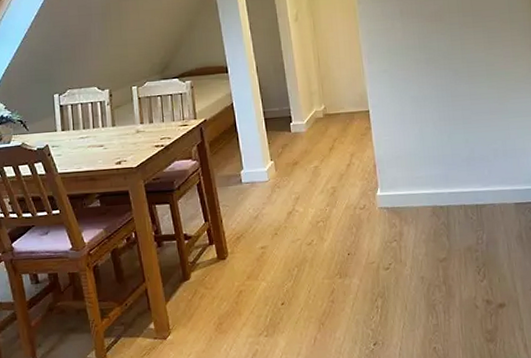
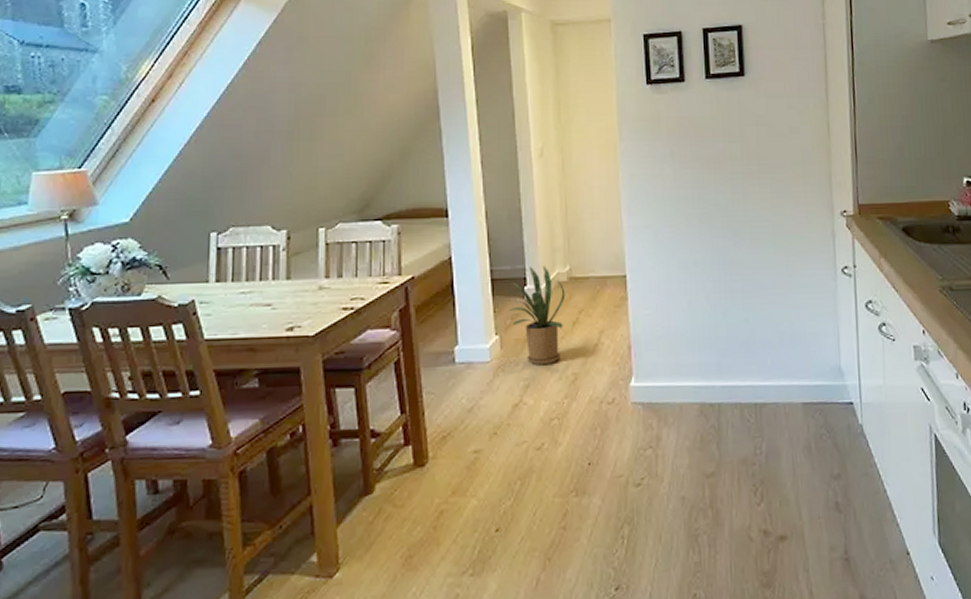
house plant: none [279,106,323,183] -> present [508,265,566,366]

